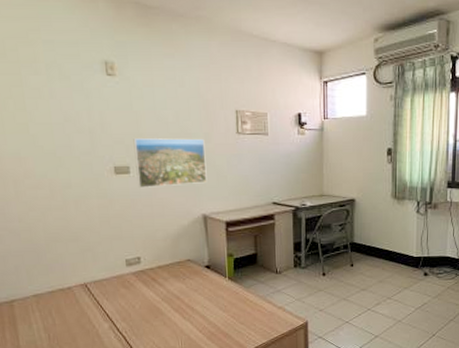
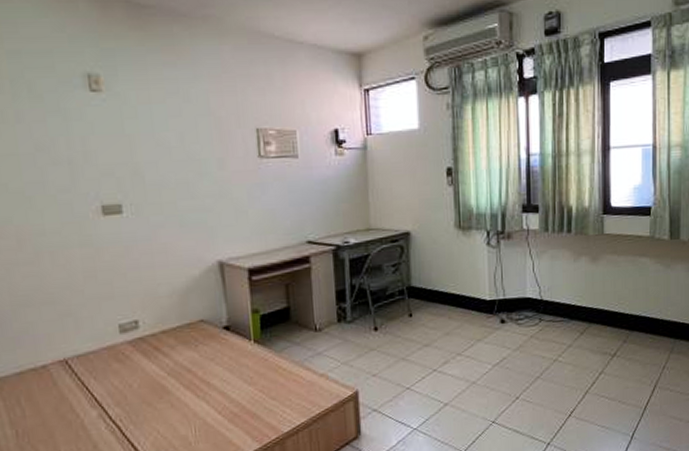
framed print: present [133,138,207,188] -> none [126,165,223,231]

